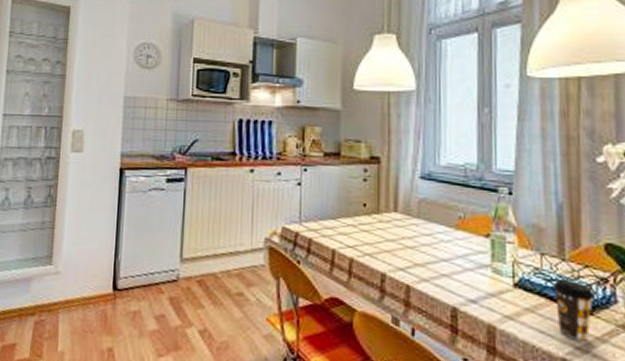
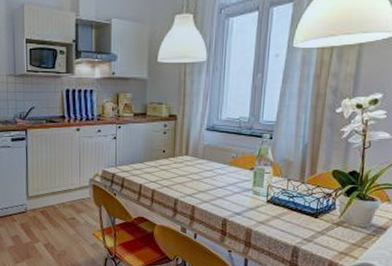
coffee cup: present [553,278,595,341] -> none [293,195,321,235]

